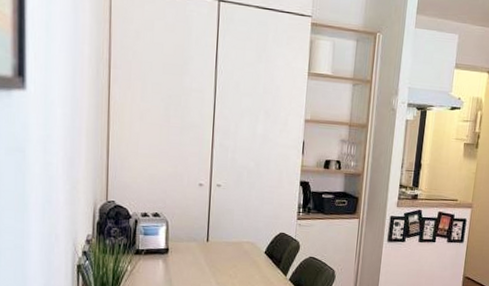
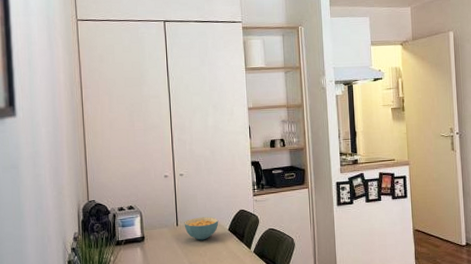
cereal bowl: none [215,235,255,261] -> present [184,217,219,241]

